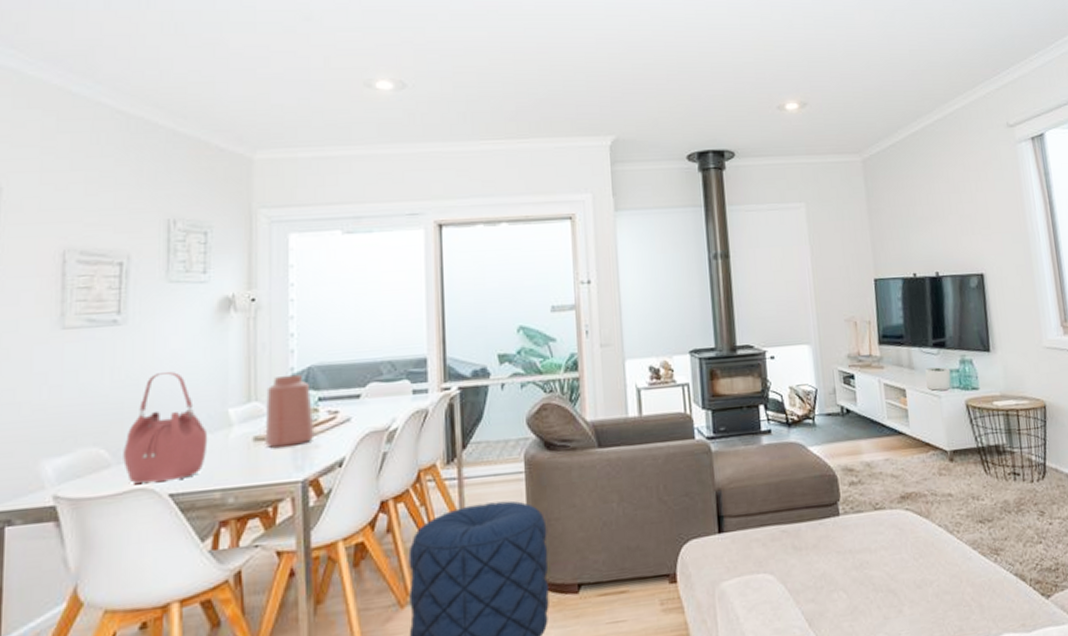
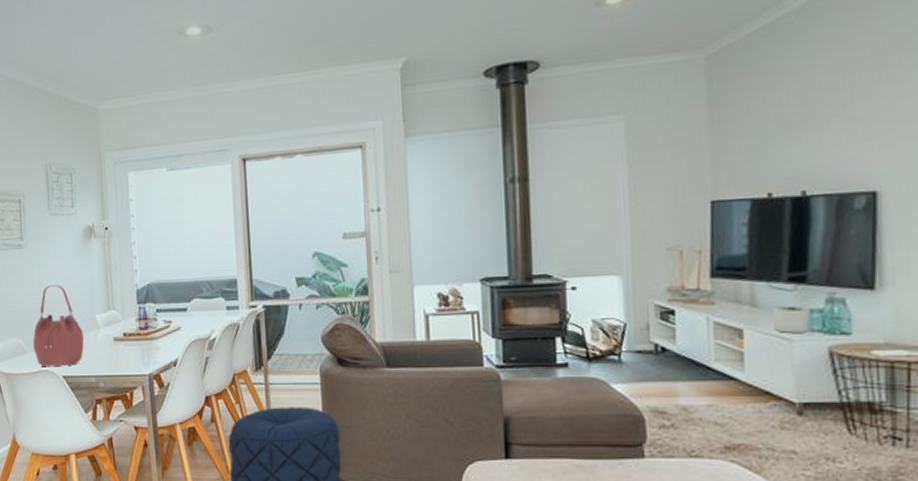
vase: present [265,374,315,448] -> none [120,289,156,347]

